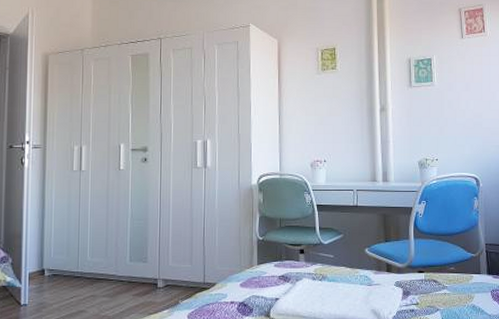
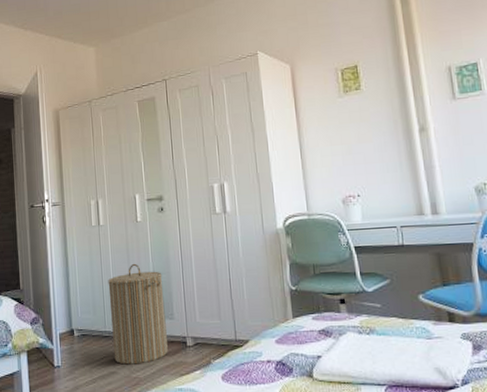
laundry hamper: none [84,209,140,304] -> present [108,263,168,365]

